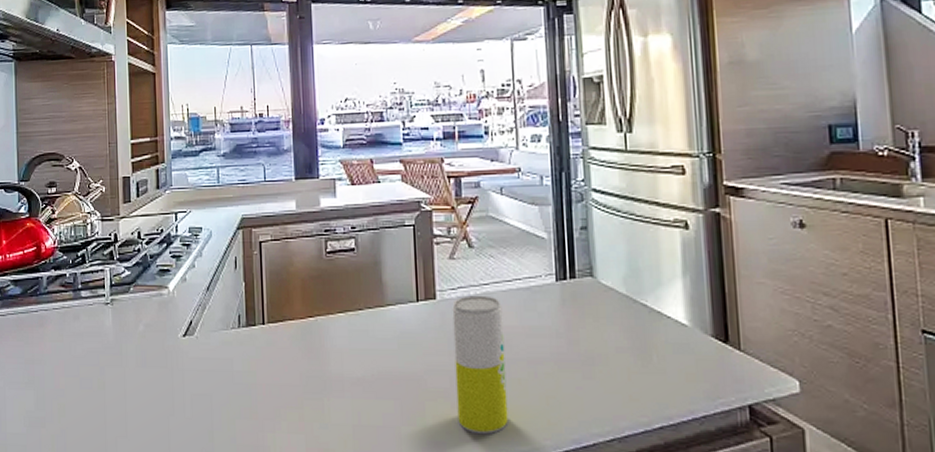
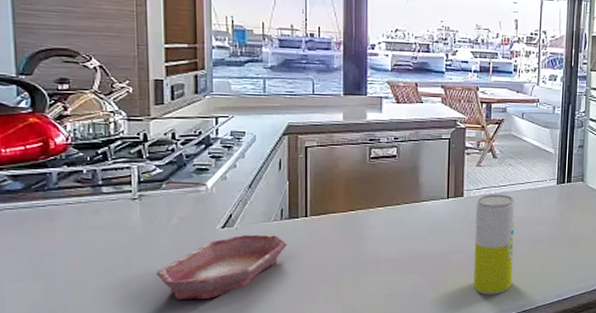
bowl: none [126,344,246,418] -> present [156,234,287,299]

